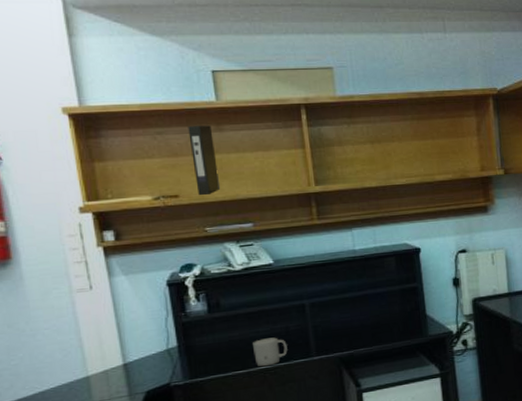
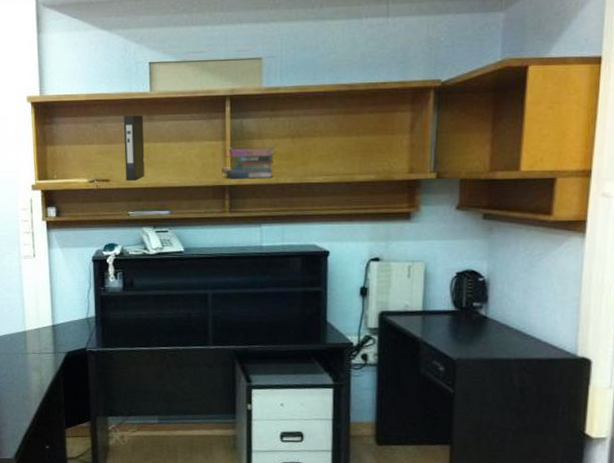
mug: present [251,337,288,367] -> none [156,321,187,348]
books: none [303,153,357,185] -> present [221,147,275,178]

